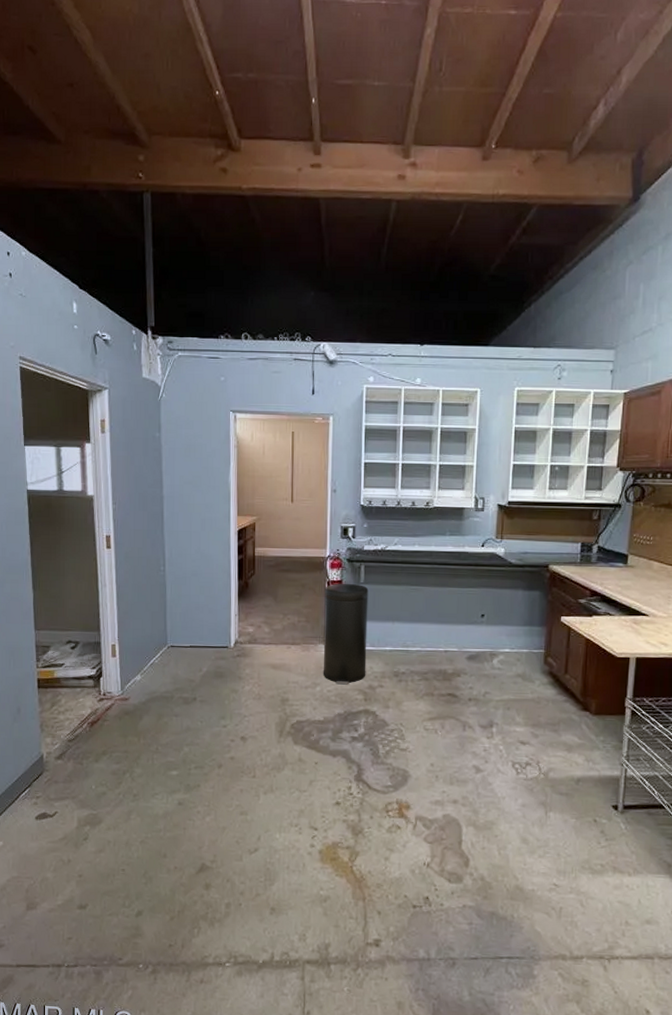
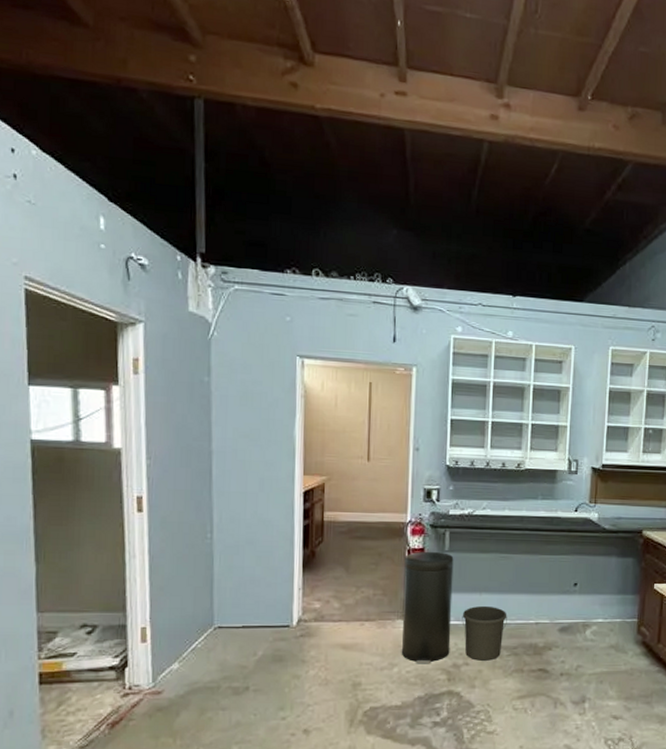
bucket: none [376,633,418,684] -> present [462,605,507,661]

